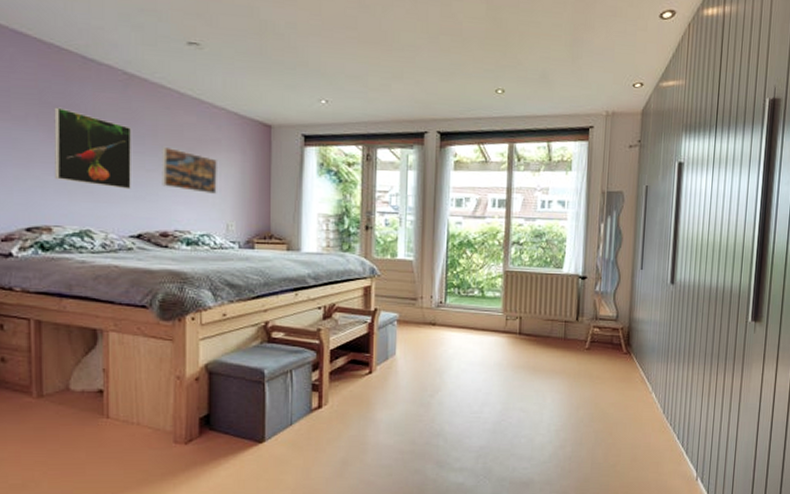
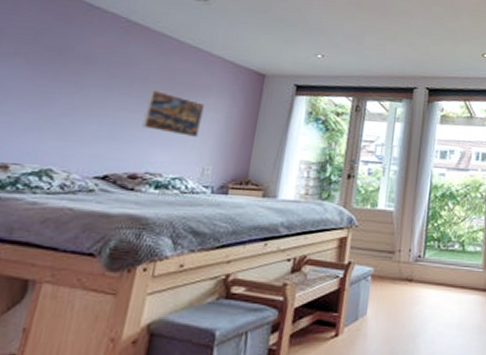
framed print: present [54,107,132,190] -> none [28,47,123,130]

